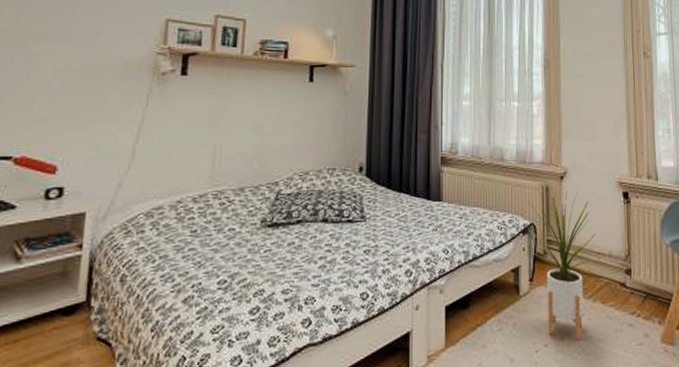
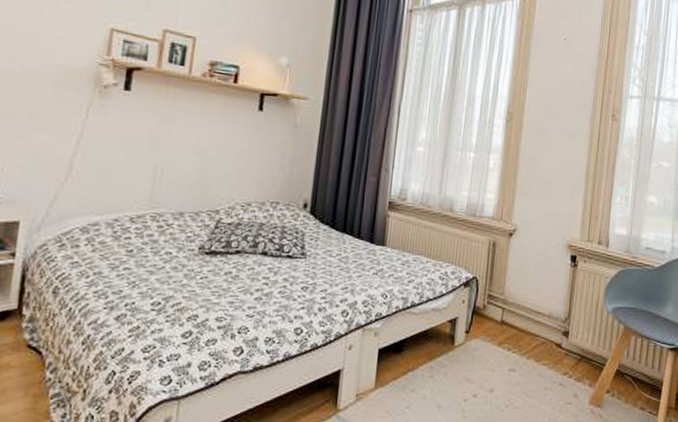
house plant: present [526,188,600,341] -> none [466,244,539,394]

